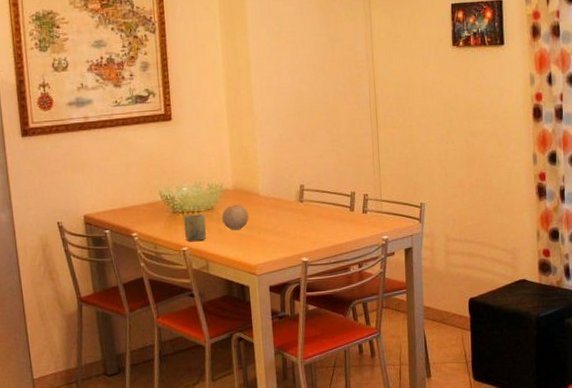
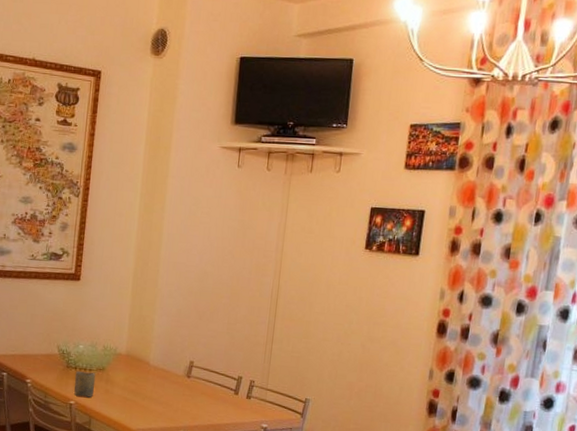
fruit: present [221,204,249,231] -> none [110,369,137,394]

